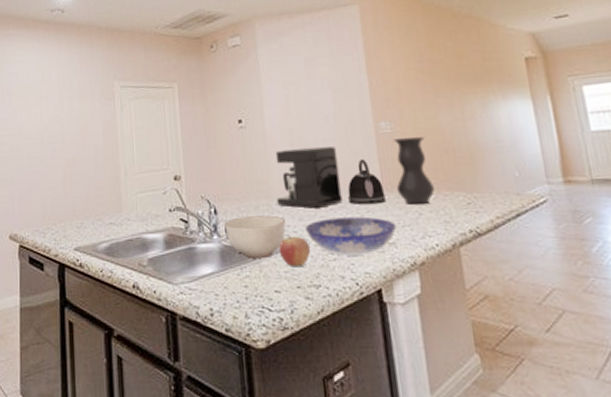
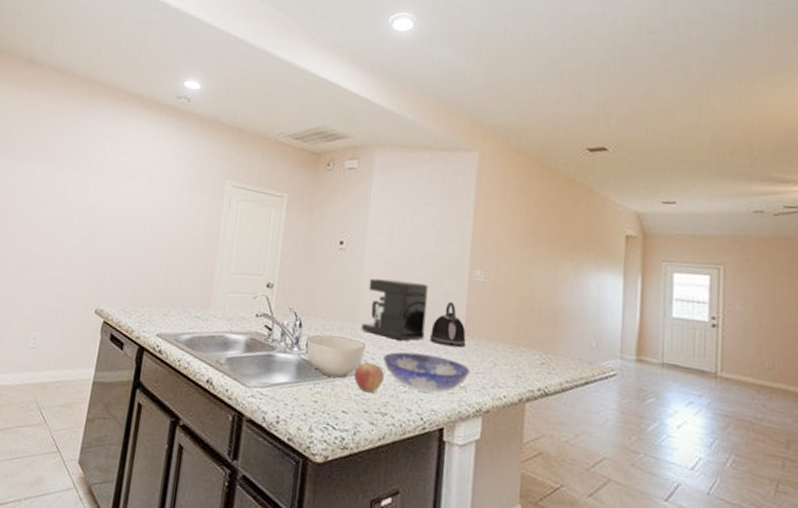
vase: present [393,137,435,206] -> none [478,289,515,357]

